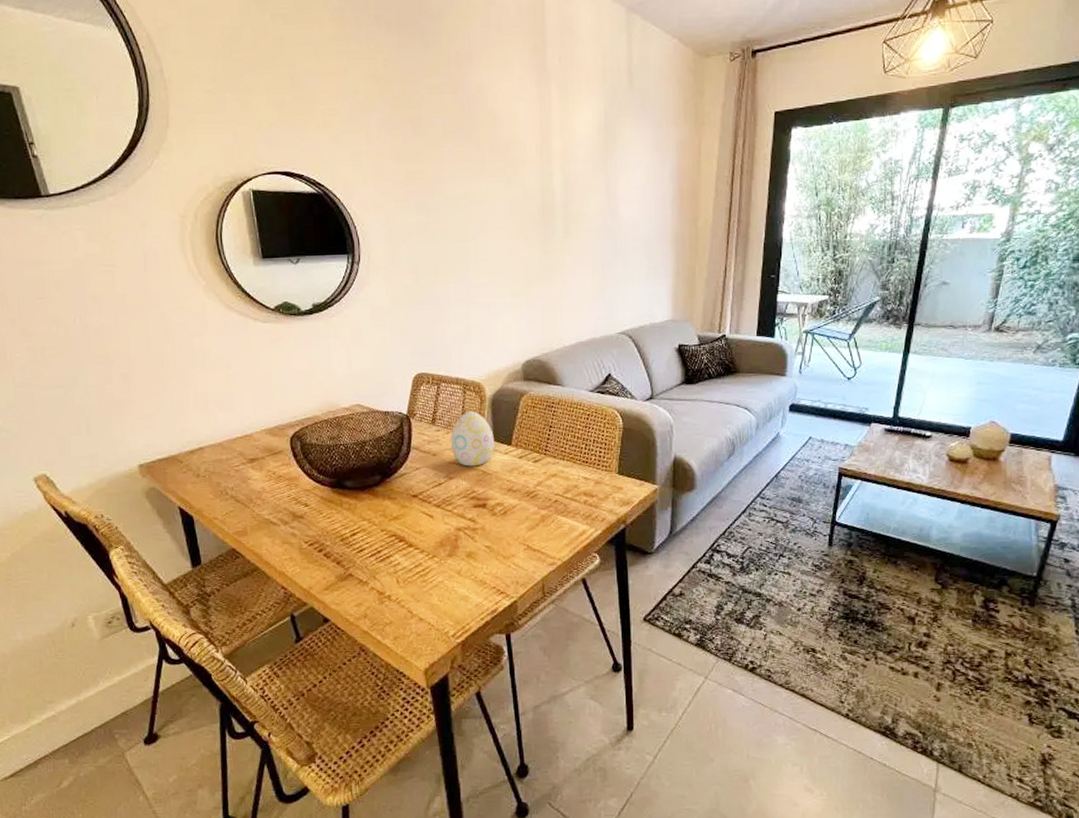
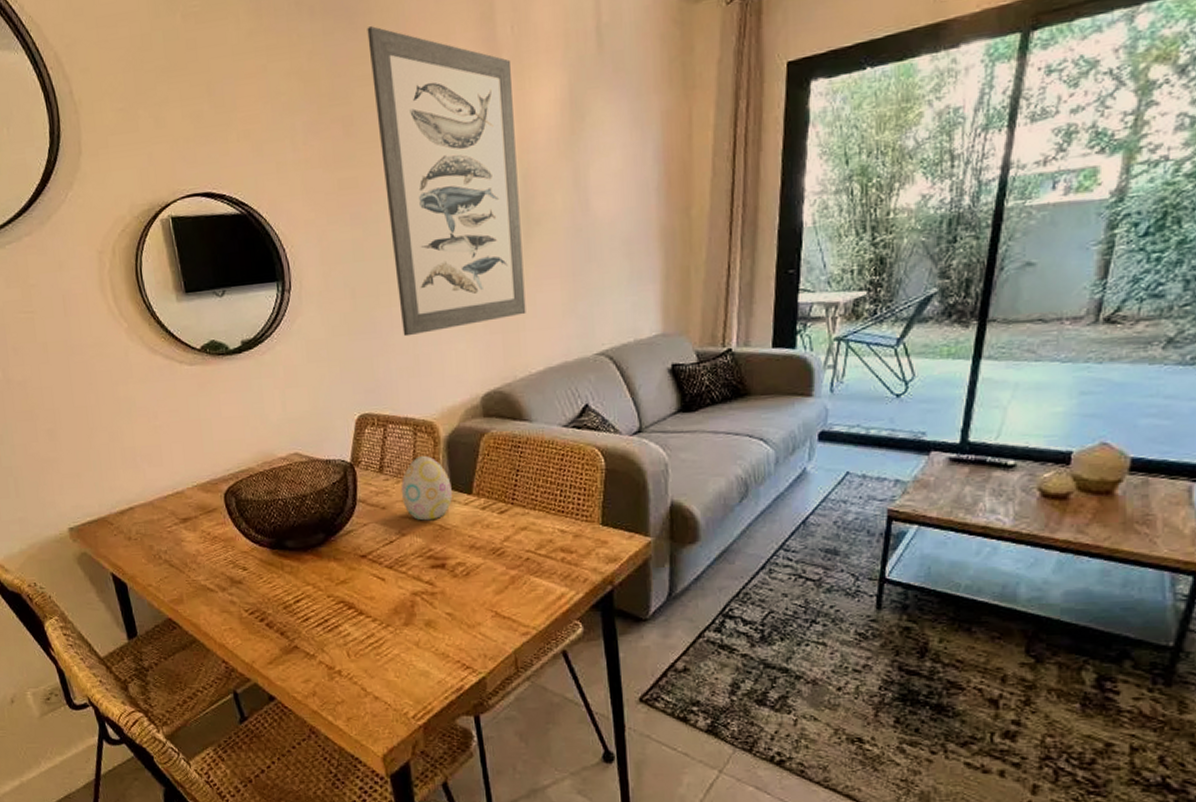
wall art: none [437,45,563,309] -> present [367,26,526,337]

